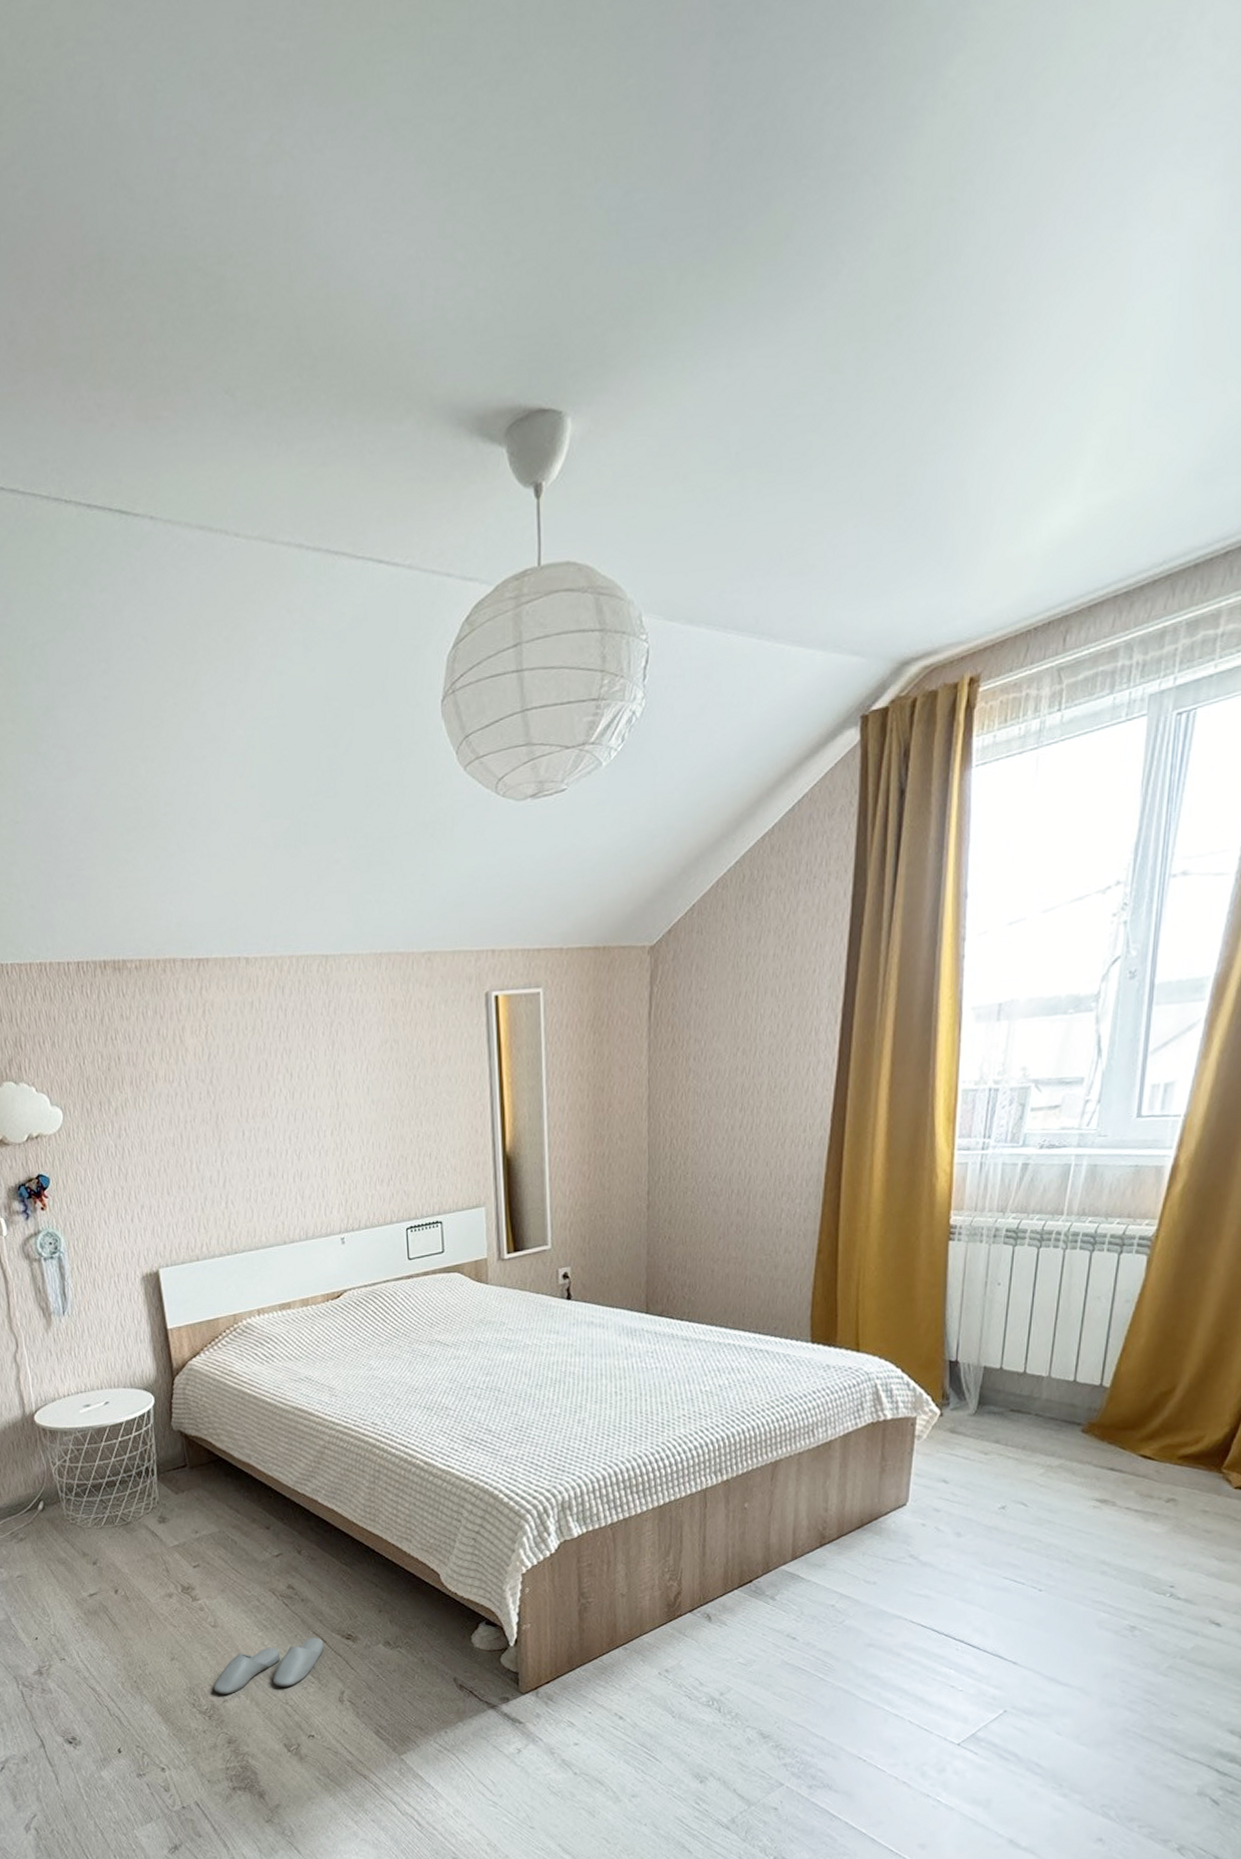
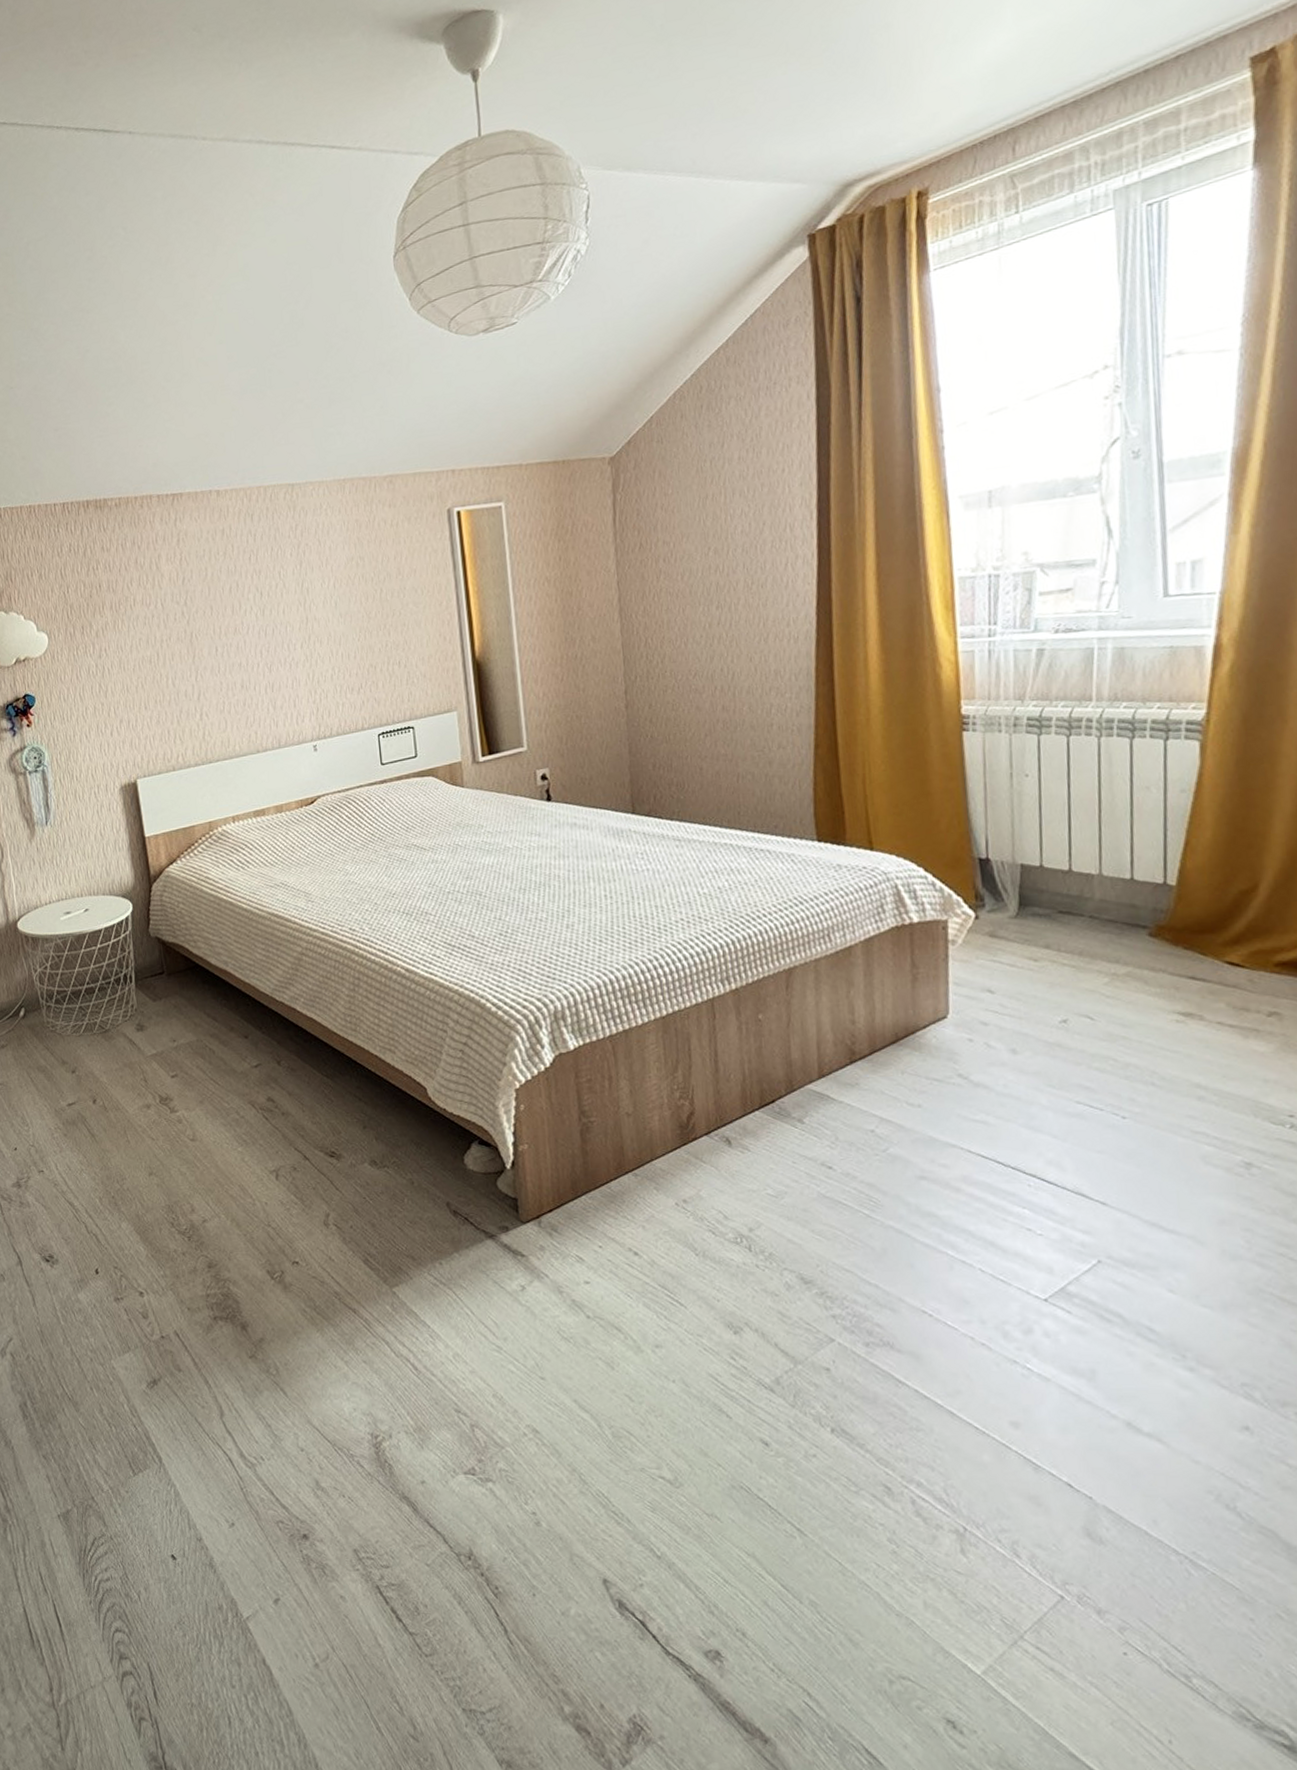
slippers: present [213,1637,324,1695] -> none [192,1154,307,1214]

